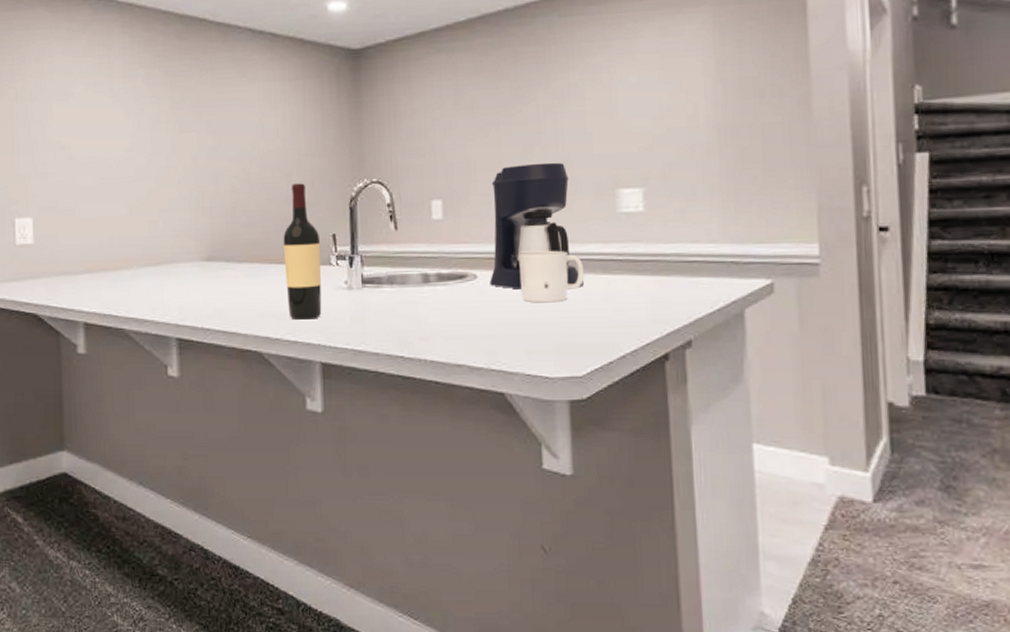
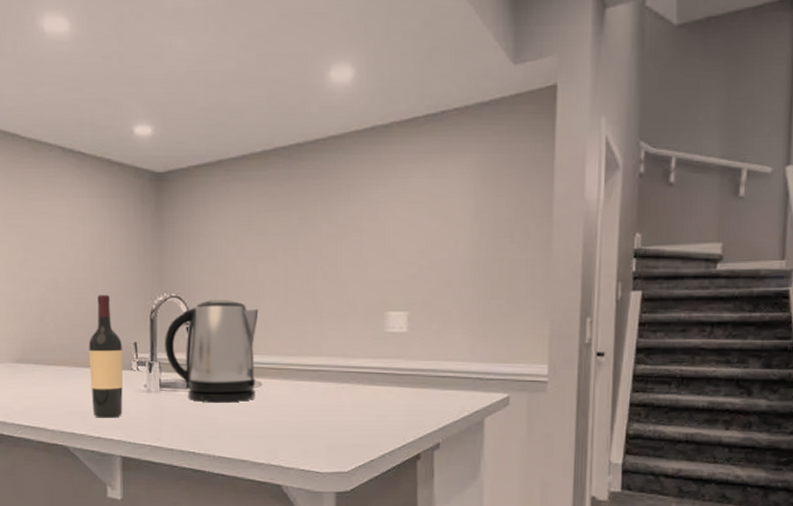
kettle: none [366,182,471,300] -> present [165,299,259,403]
coffee maker: present [490,162,584,290] -> none [272,285,353,396]
mug: present [518,250,585,303] -> none [298,363,354,409]

